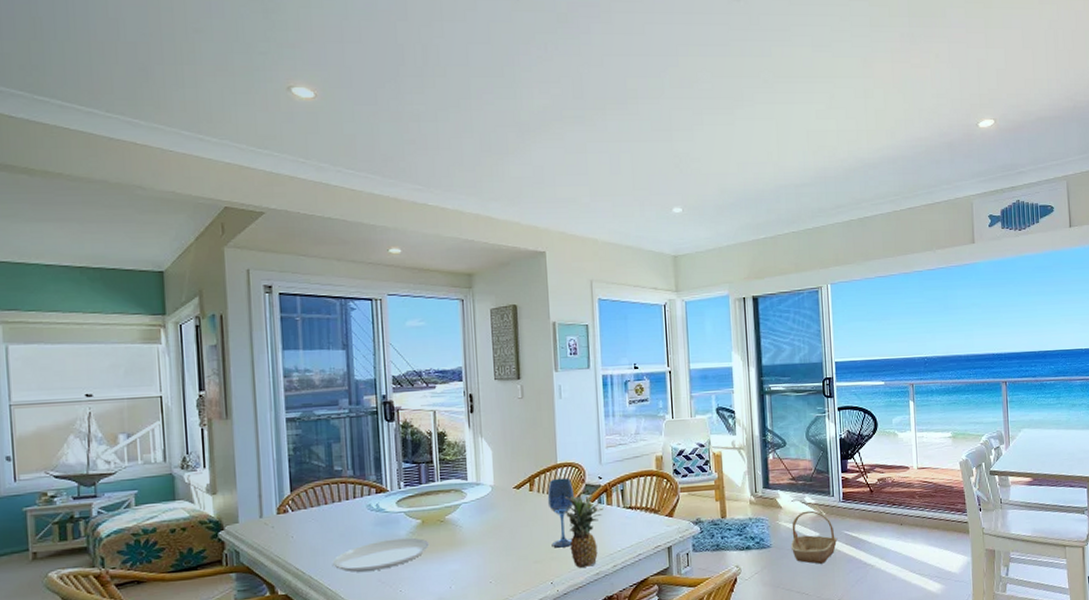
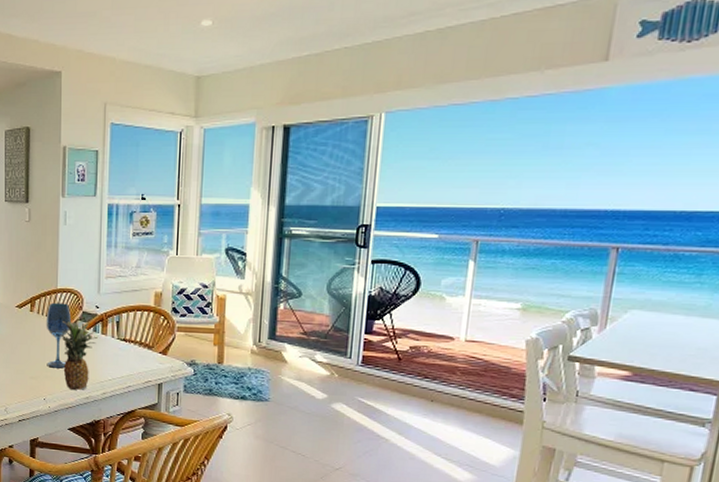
basket: present [790,510,838,564] -> none [291,369,349,428]

